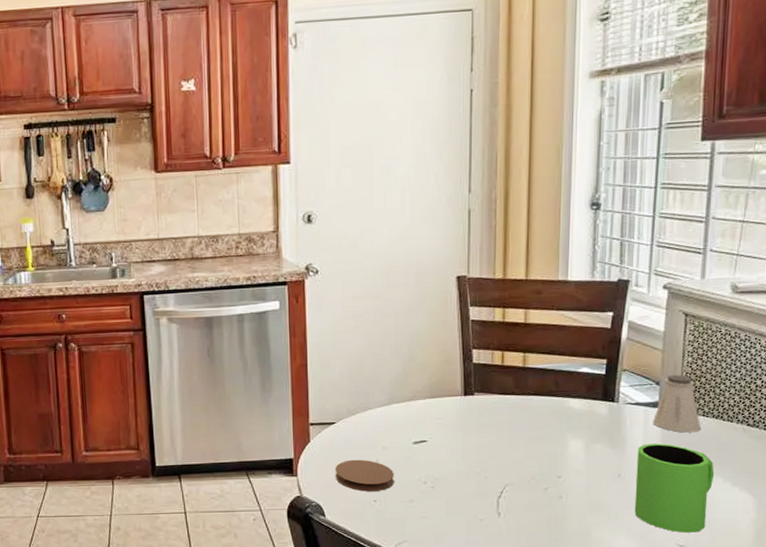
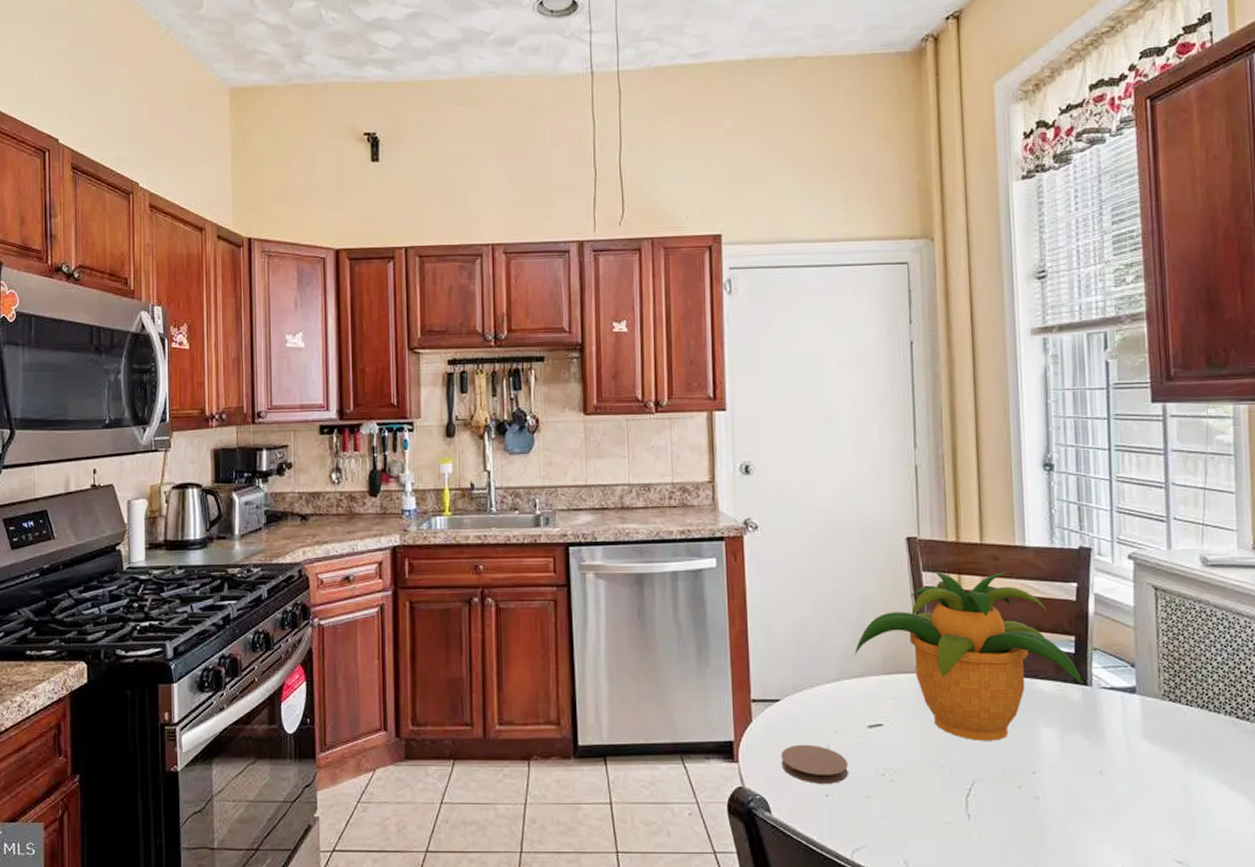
potted plant: none [404,305,611,452] -> present [854,572,1084,741]
mug: present [634,443,715,533] -> none [1118,736,1207,846]
saltshaker: present [653,374,701,433] -> none [1132,655,1186,724]

